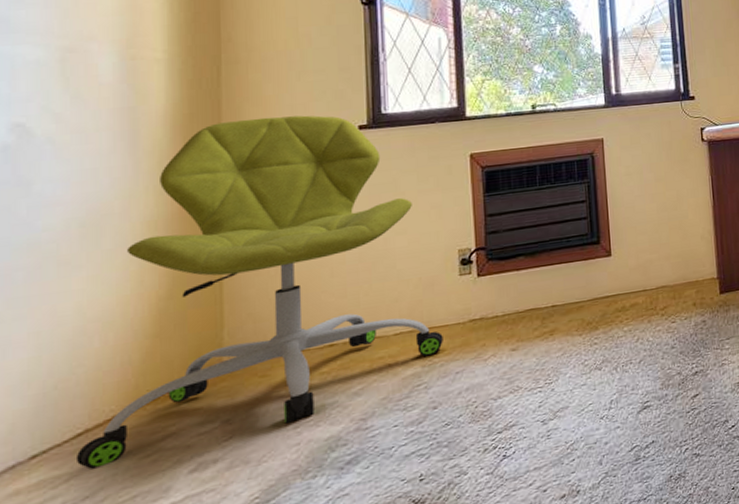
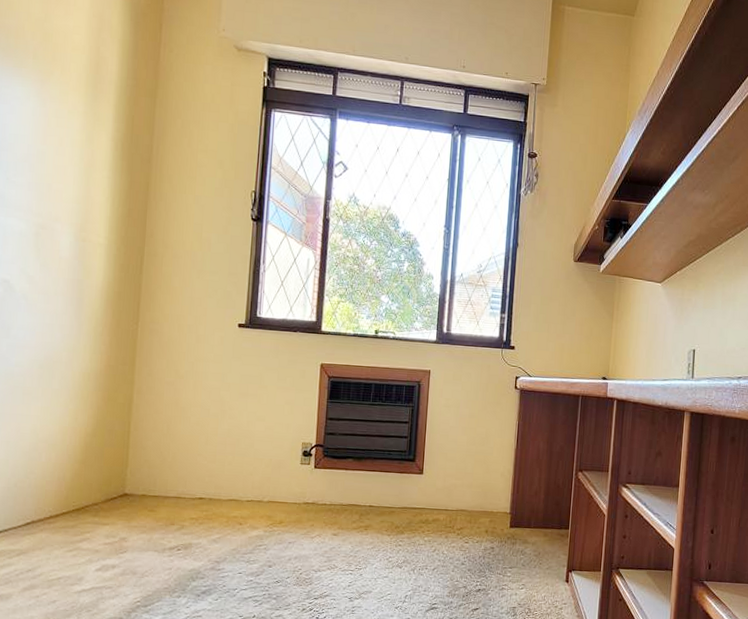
office chair: present [75,115,443,470] -> none [24,303,283,552]

